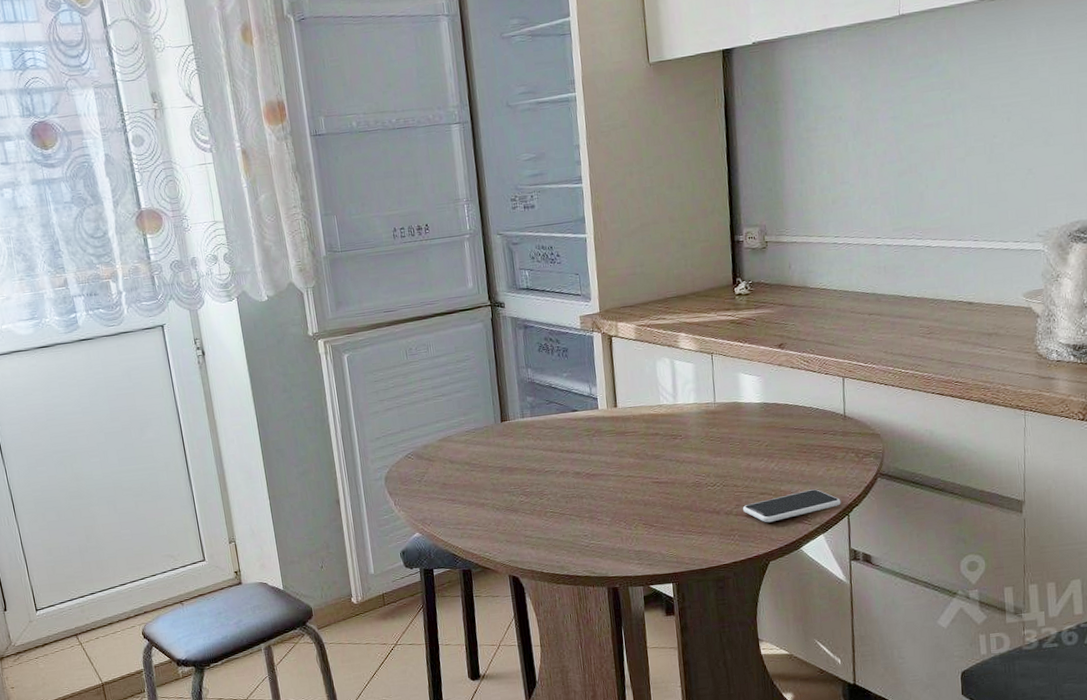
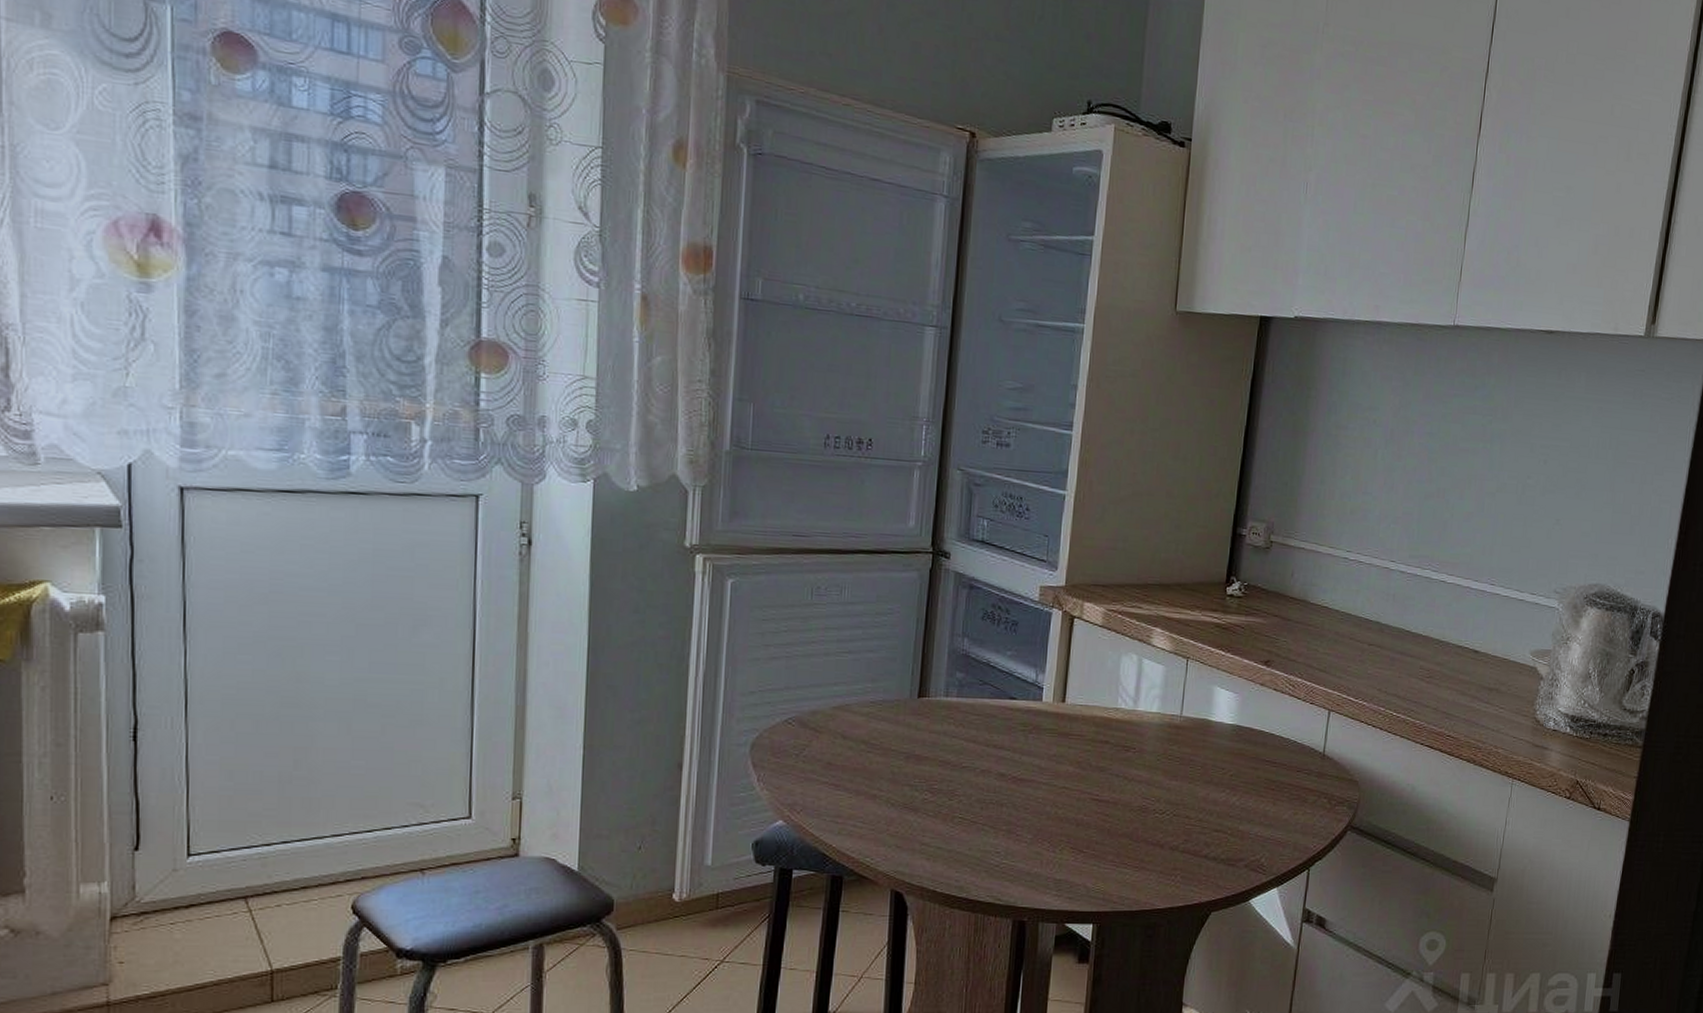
smartphone: present [742,489,841,523] -> none [1191,834,1304,866]

